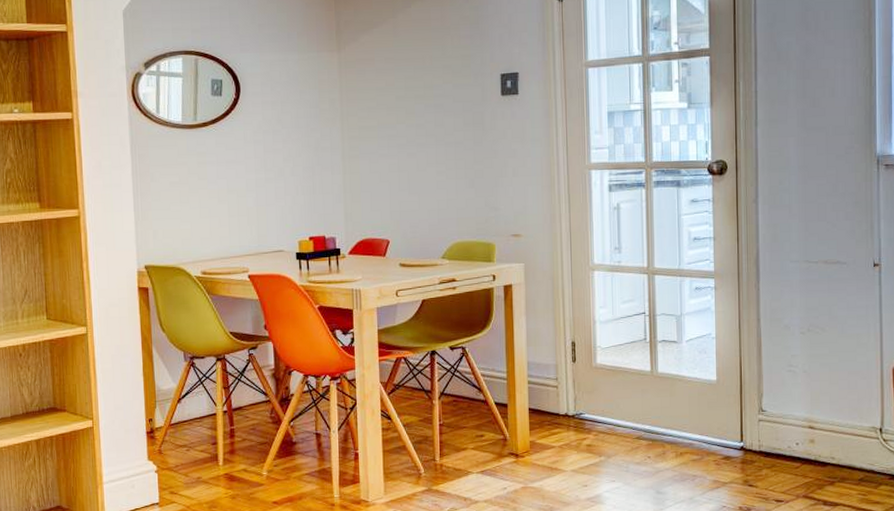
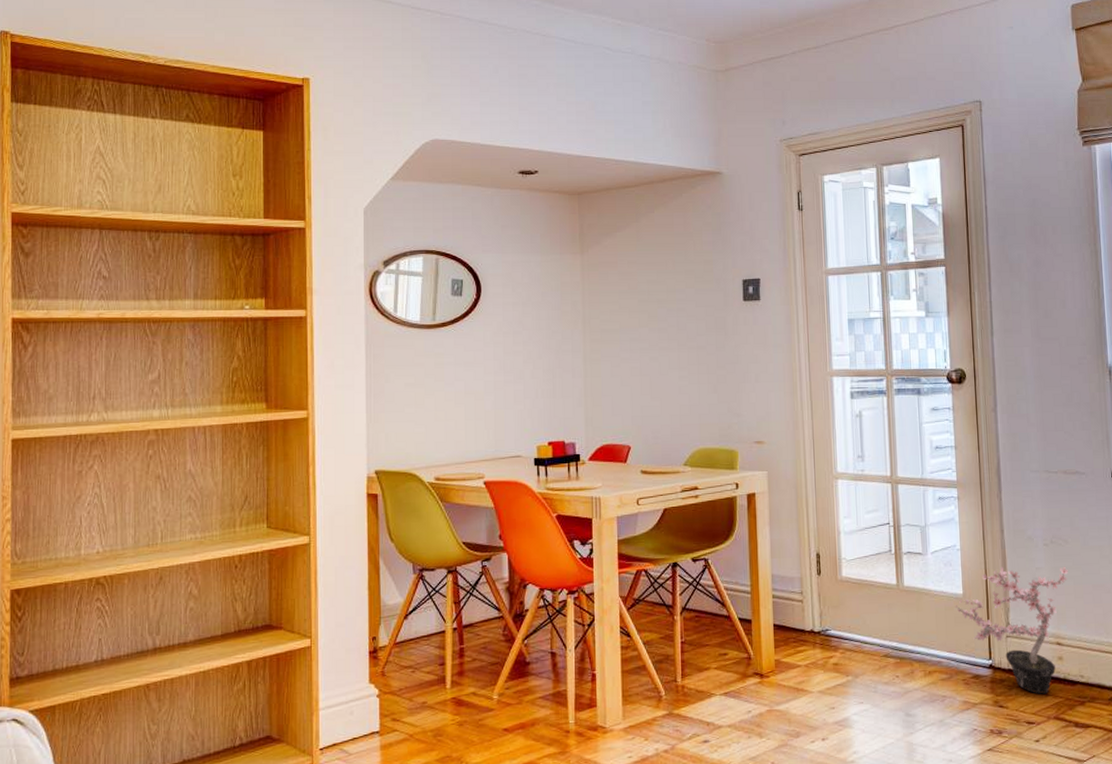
potted plant: none [708,354,824,475] -> present [955,566,1068,694]

